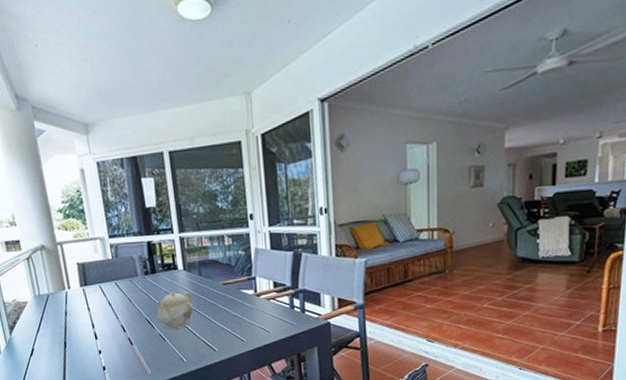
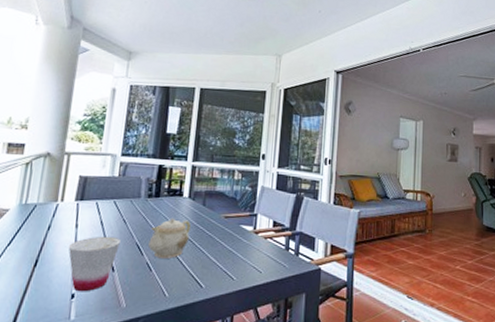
cup: none [87,314,132,365] -> present [68,236,122,292]

